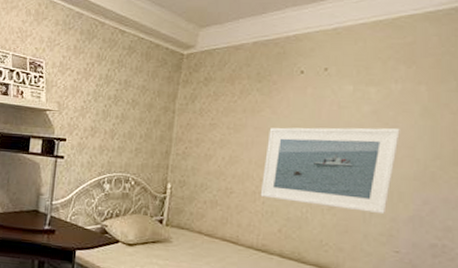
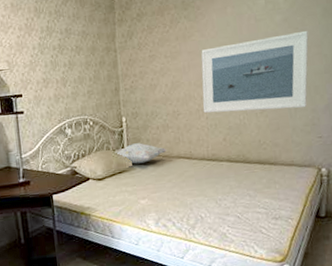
decorative pillow: none [152,214,212,238] -> present [115,143,168,164]

